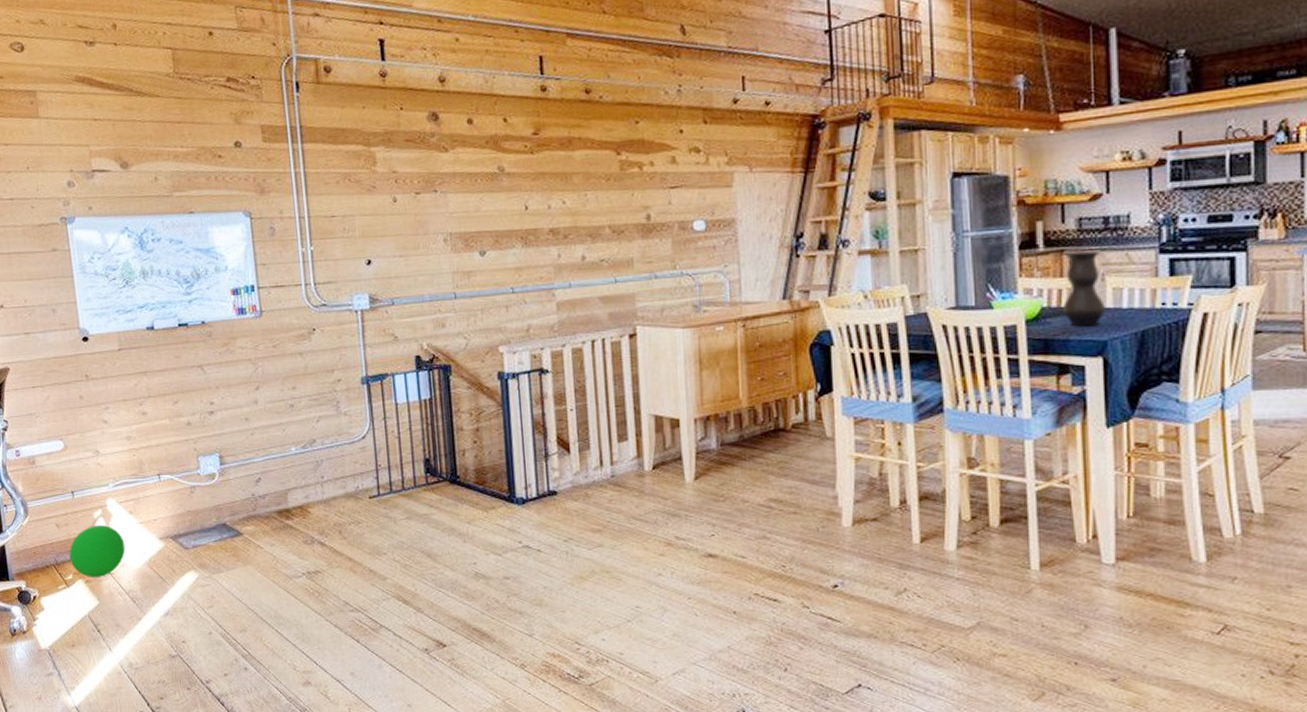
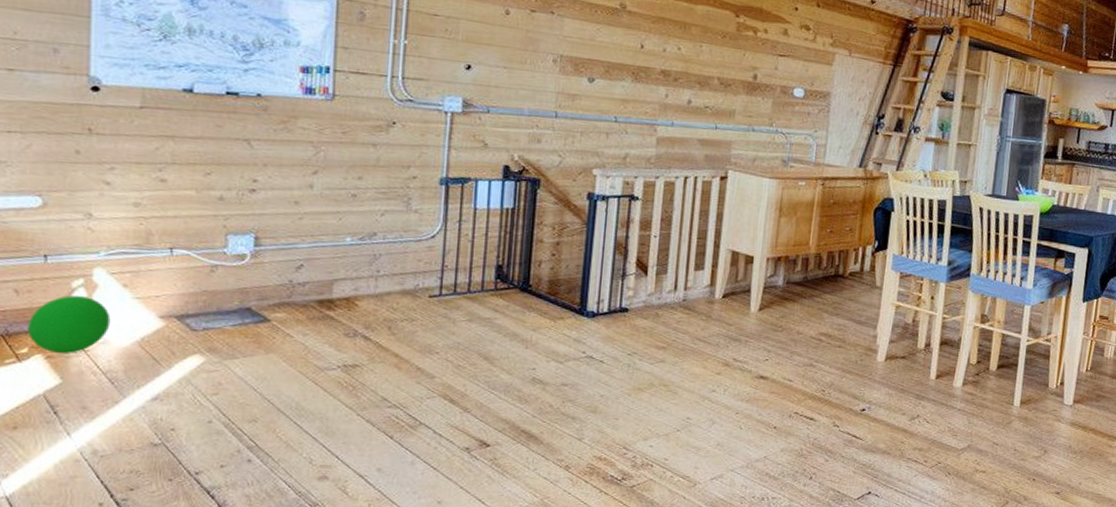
vase: present [1062,250,1105,327] -> none [1066,165,1099,225]

